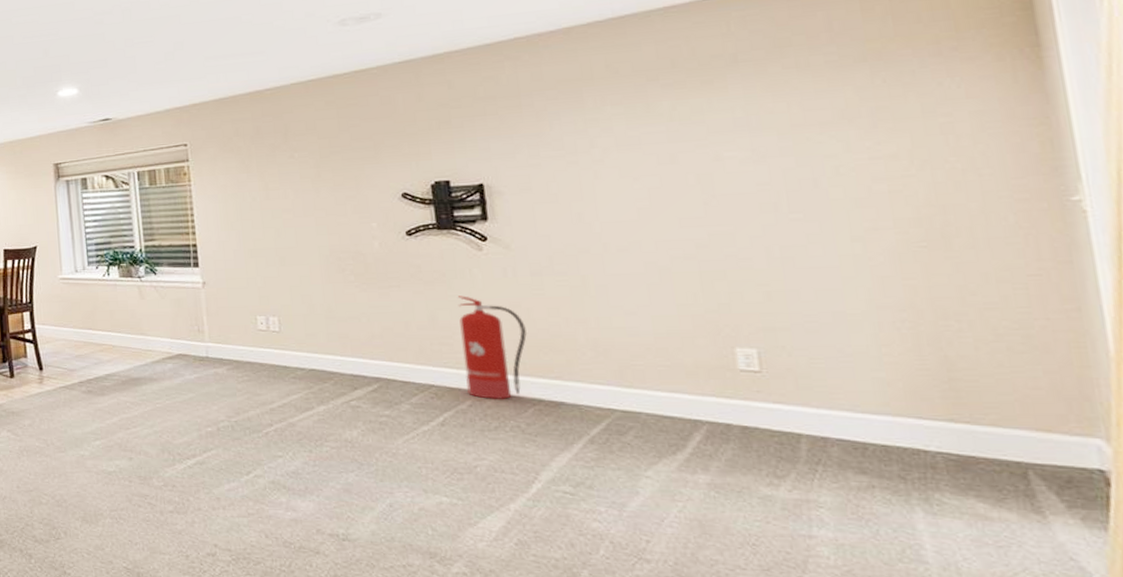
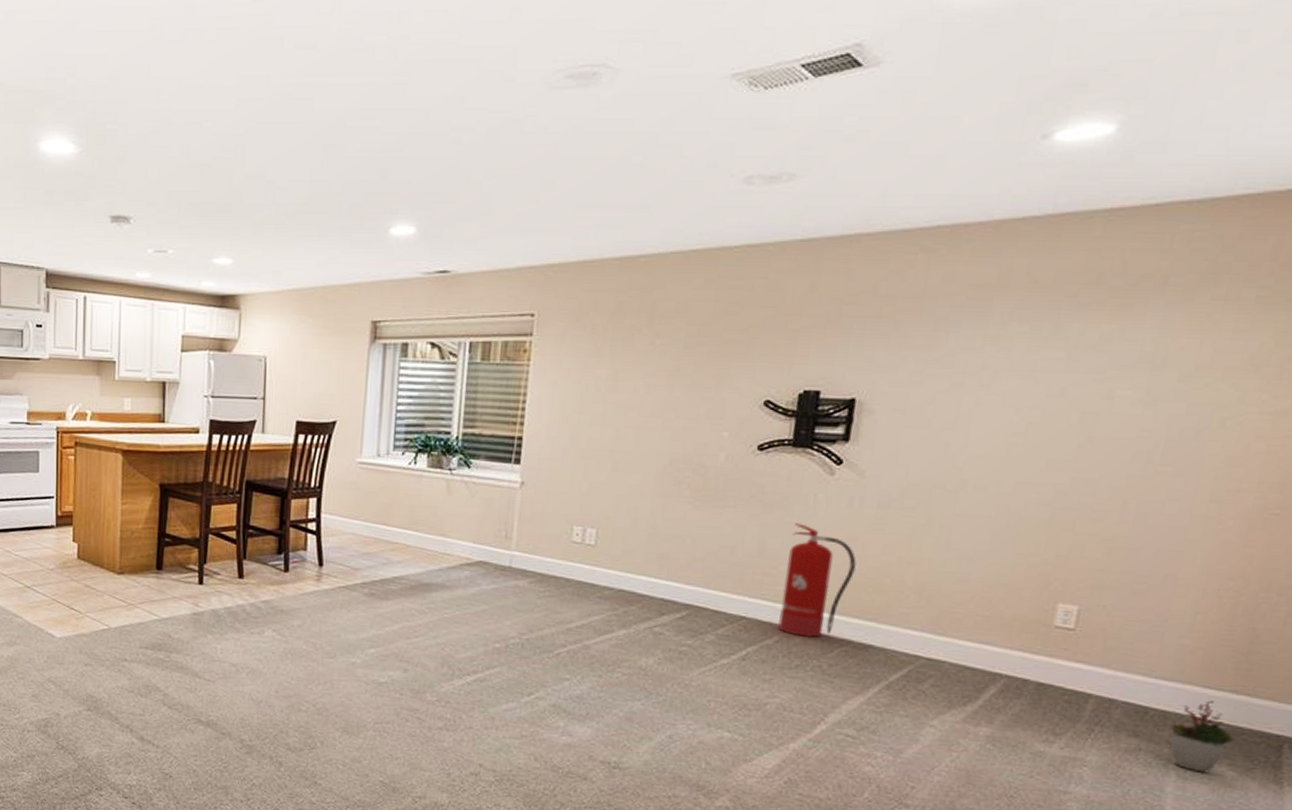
decorative plant: none [898,431,972,507] -> present [1170,700,1235,773]

